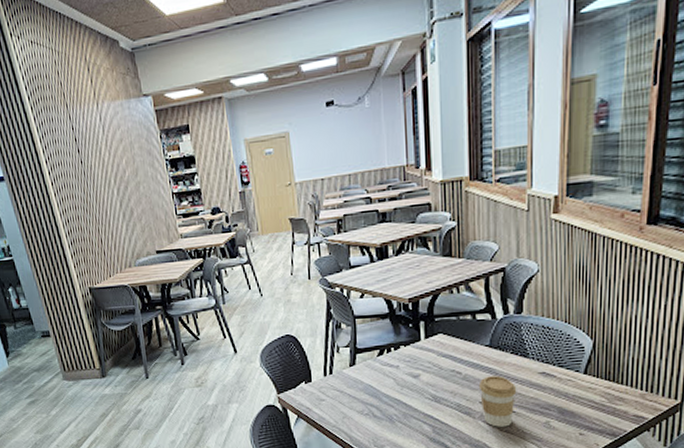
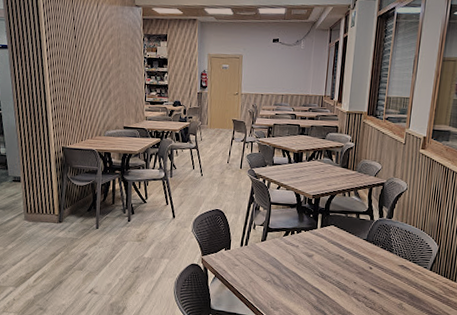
coffee cup: present [478,376,517,427] -> none [355,263,382,304]

